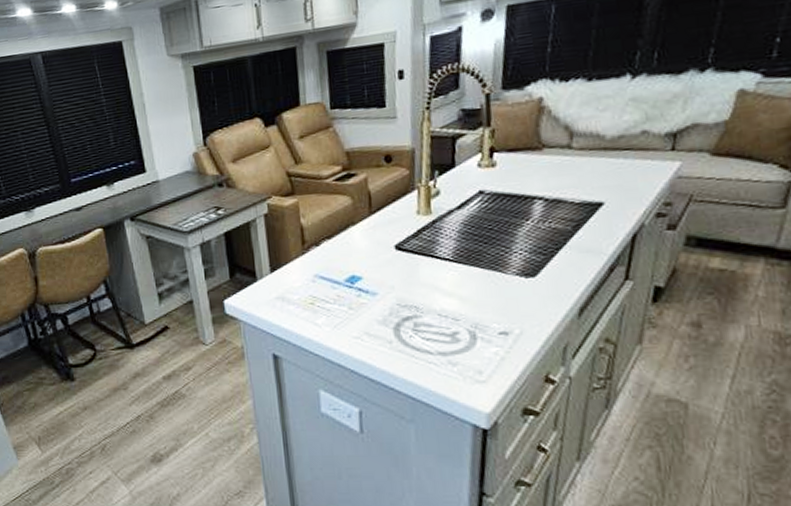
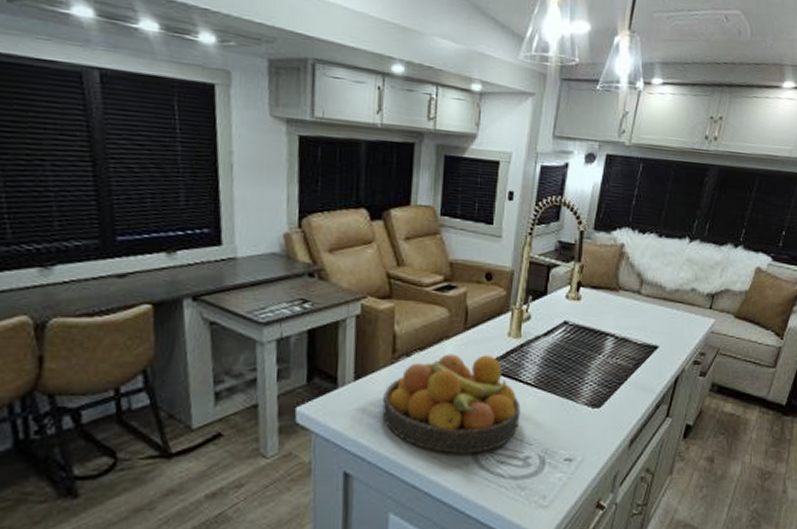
fruit bowl: none [299,235,442,333] -> present [382,354,521,454]

